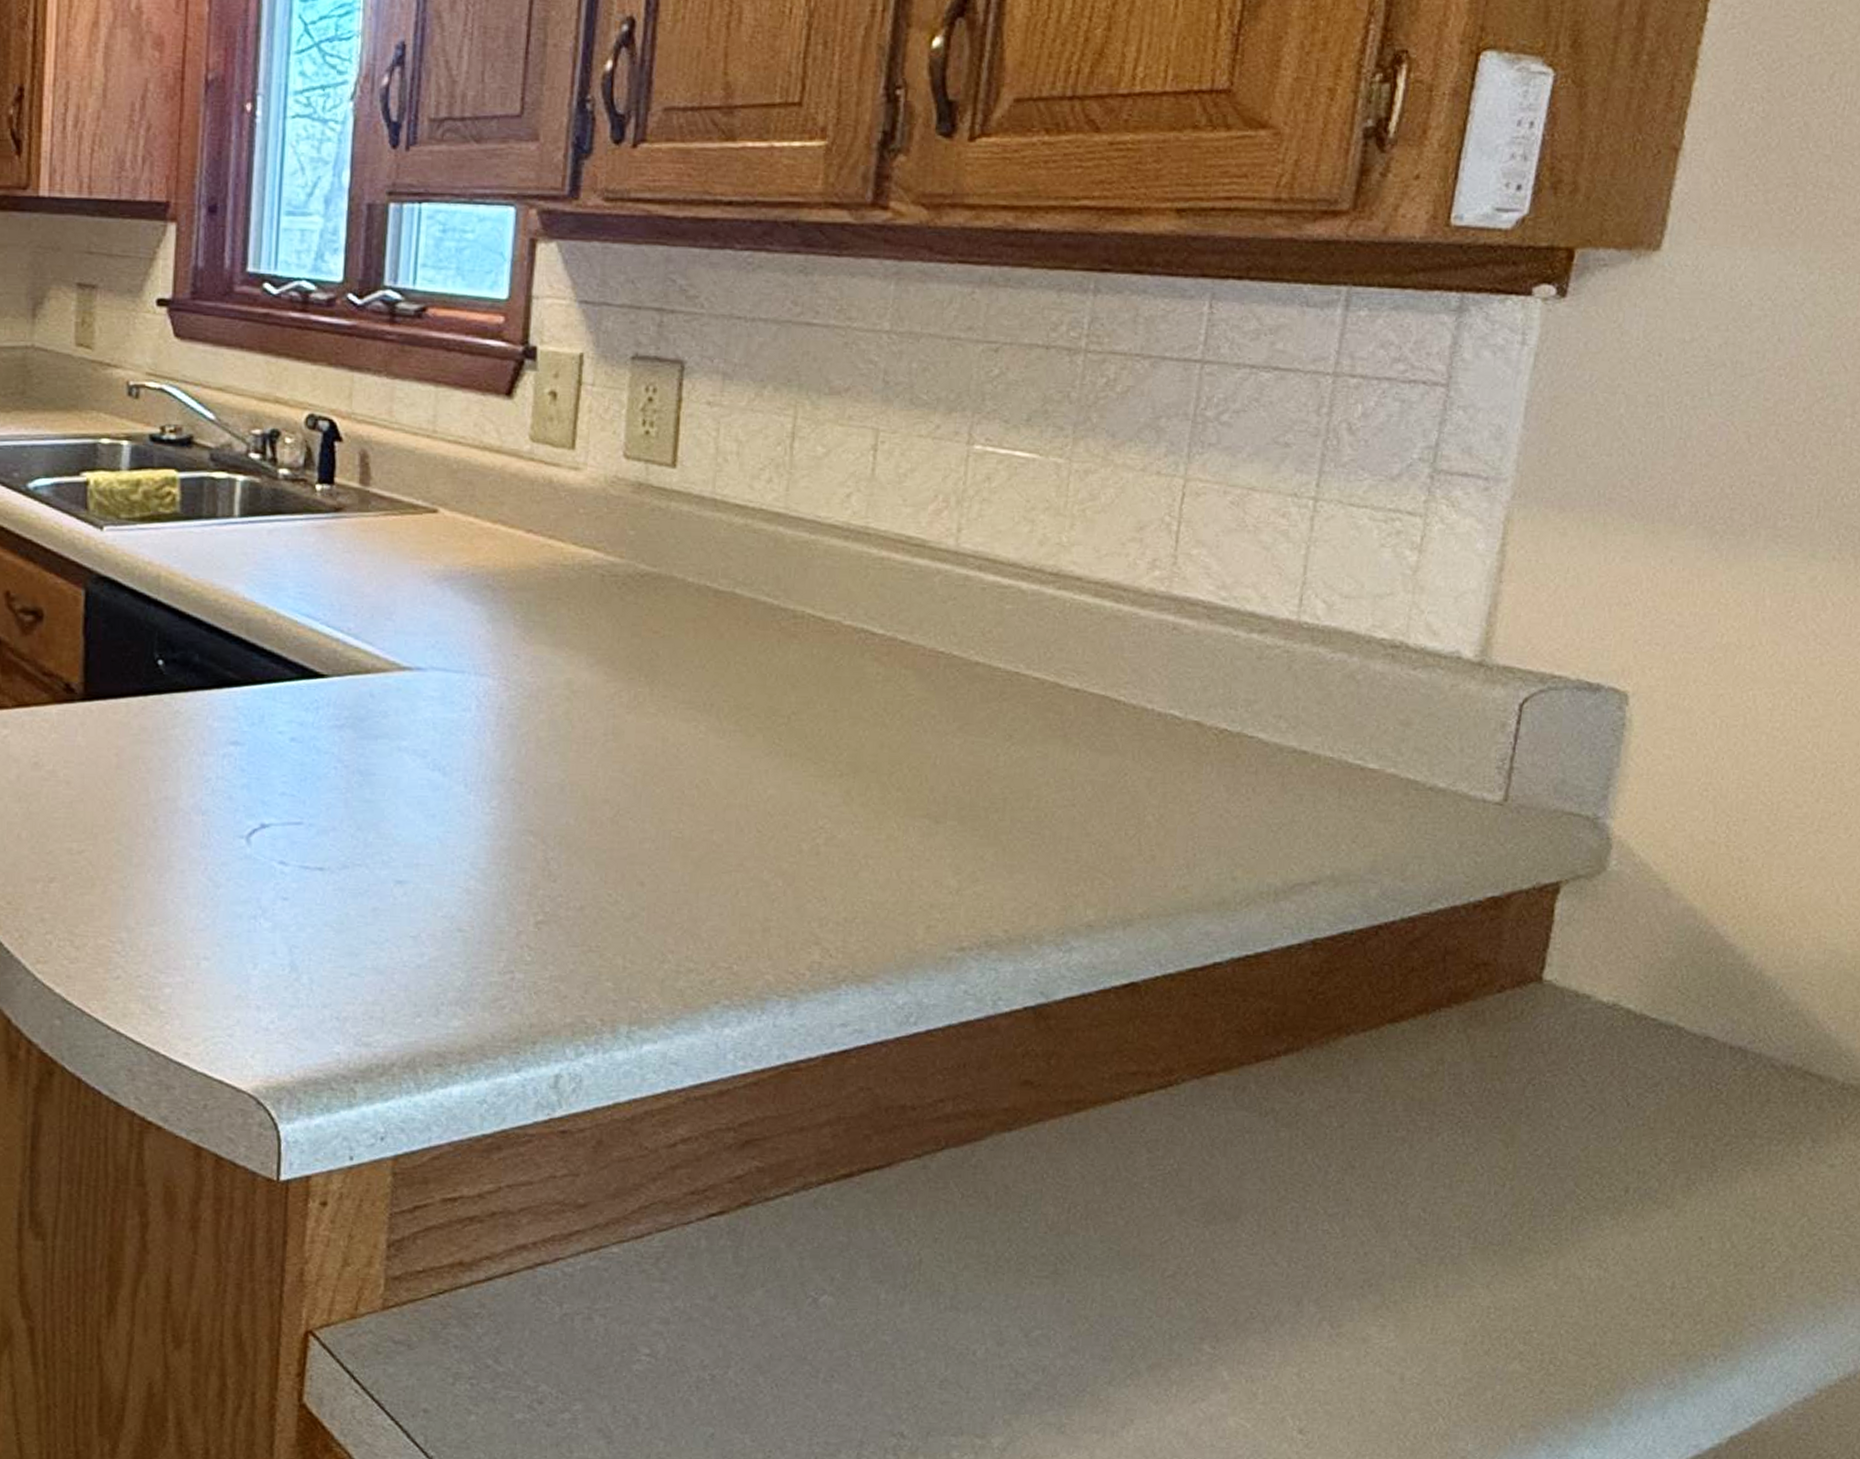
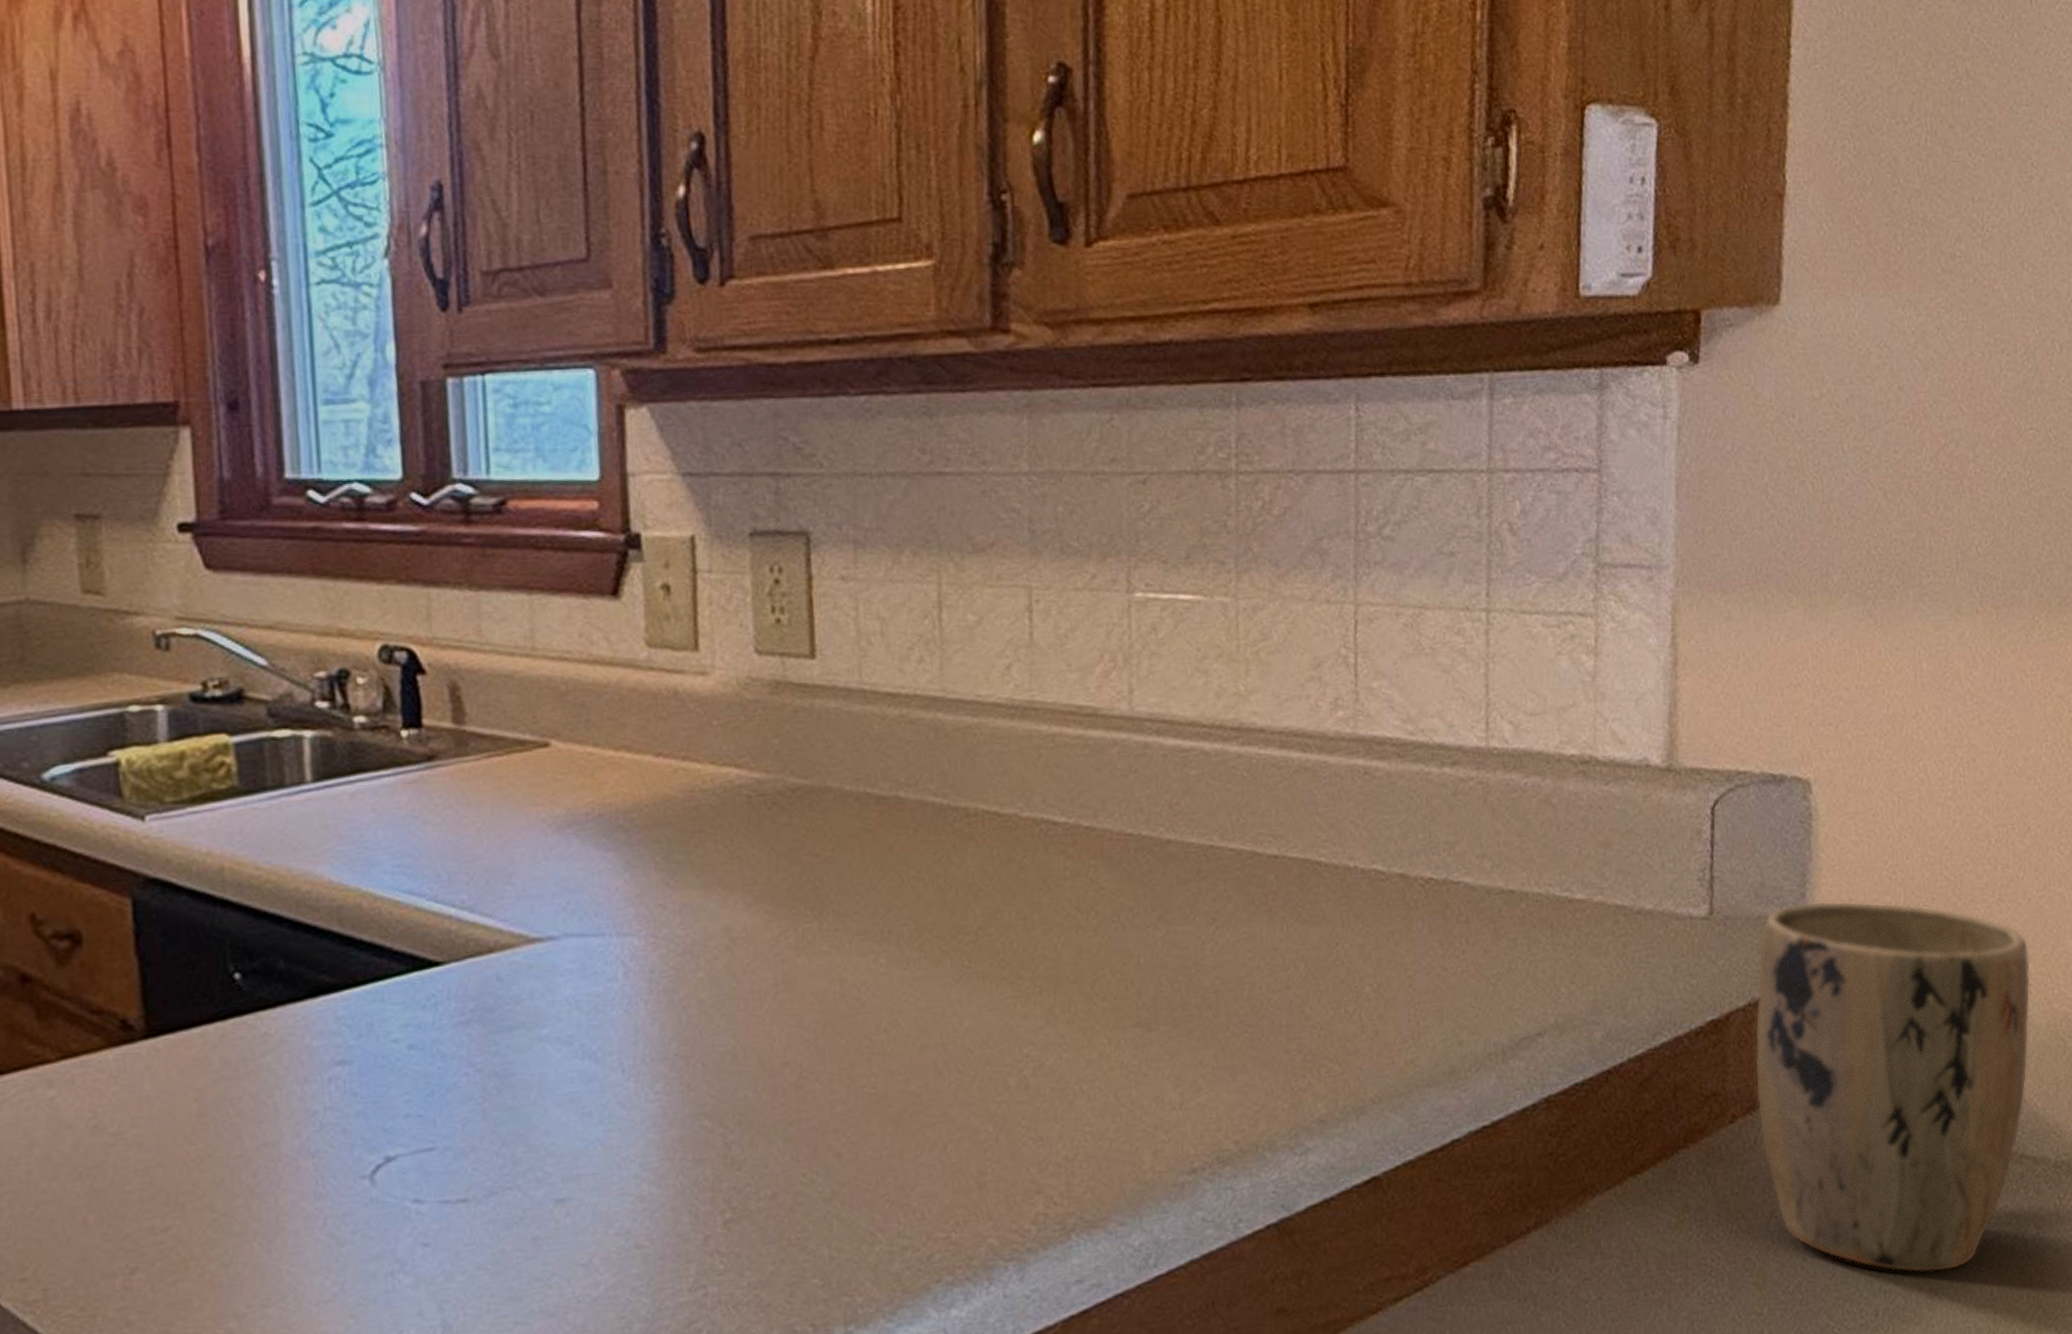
plant pot: none [1528,803,1844,1165] -> present [1754,900,2031,1274]

